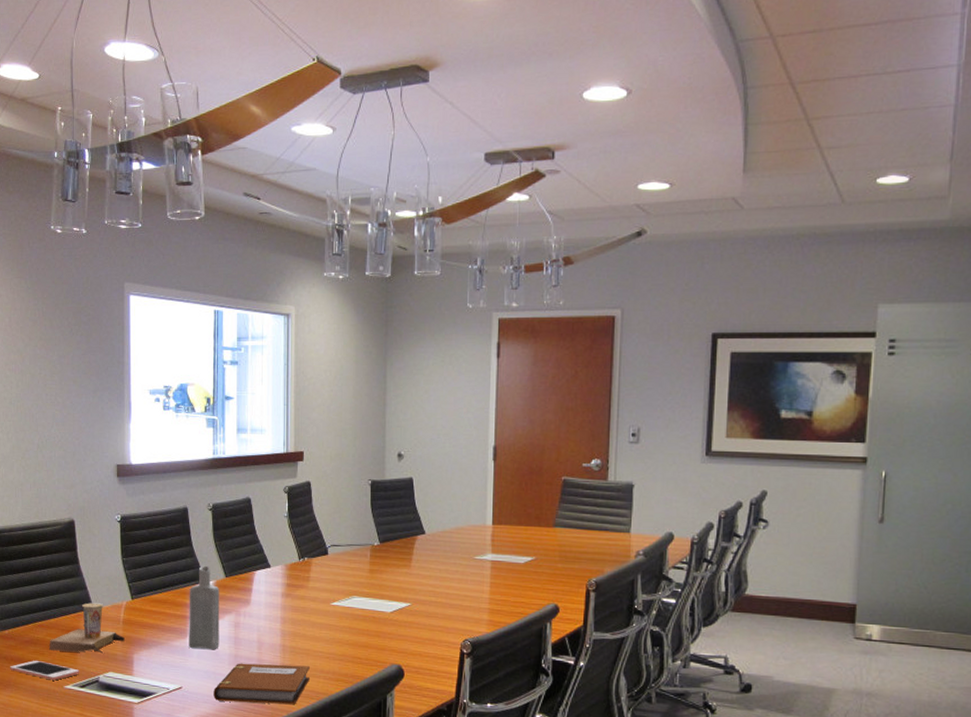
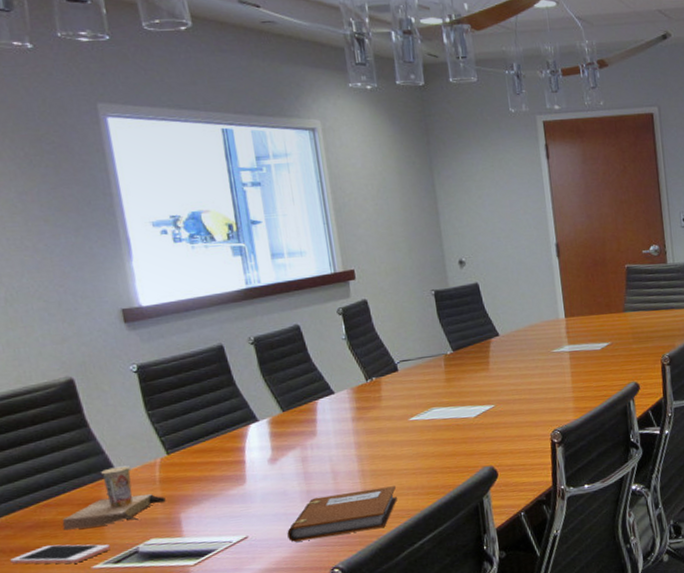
bottle: present [189,565,220,649] -> none [239,403,287,494]

